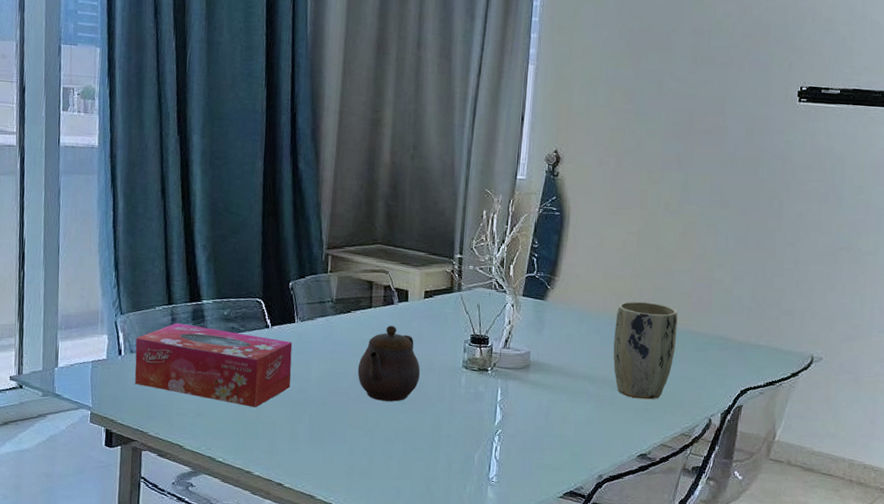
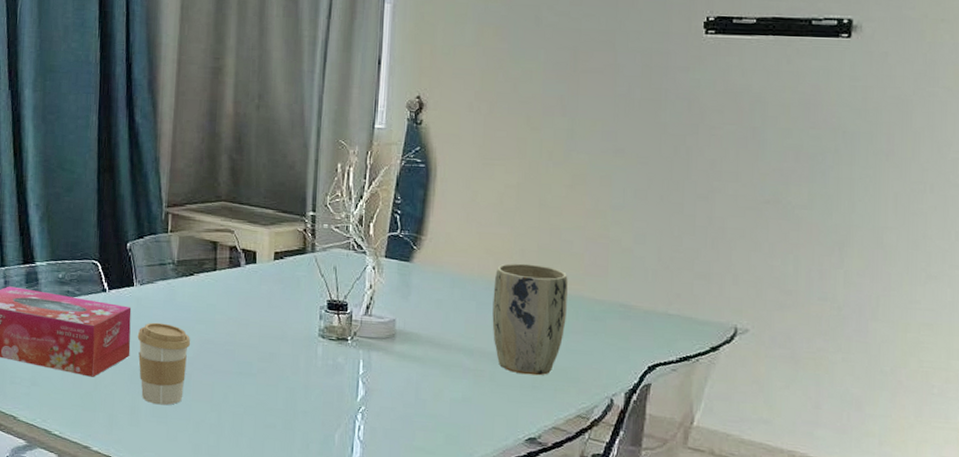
coffee cup: none [297,356,347,432] -> present [137,322,191,406]
teapot: present [357,326,421,402] -> none [202,290,272,373]

